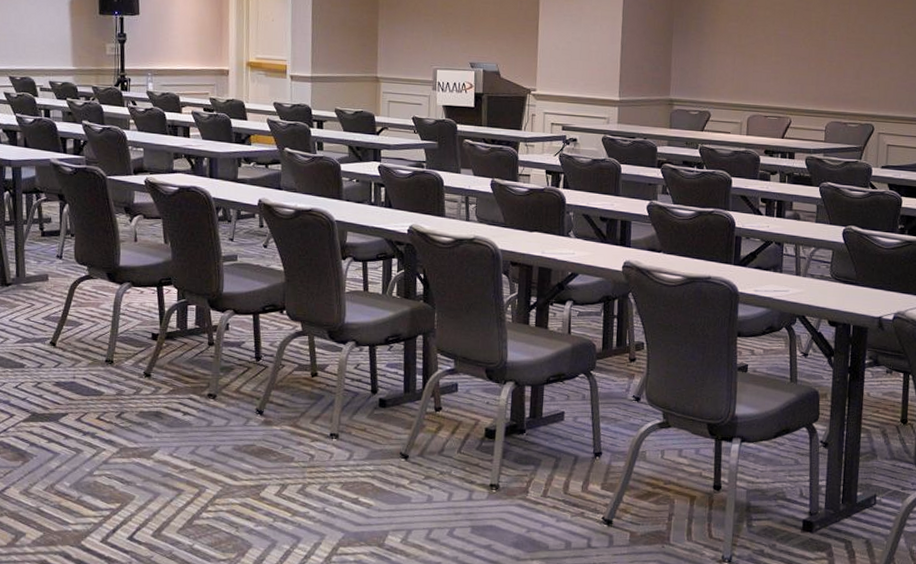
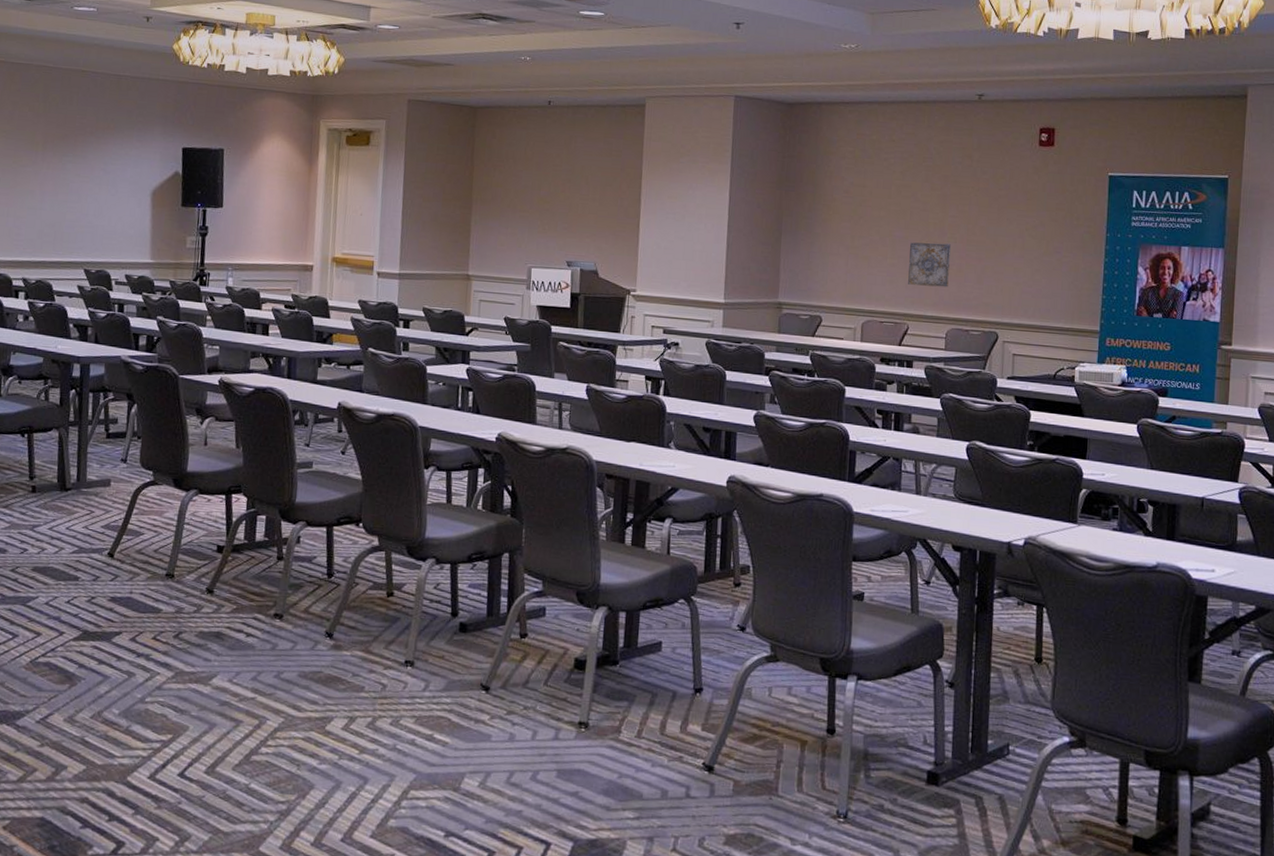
wall art: none [791,40,831,83] -> present [908,242,951,288]

